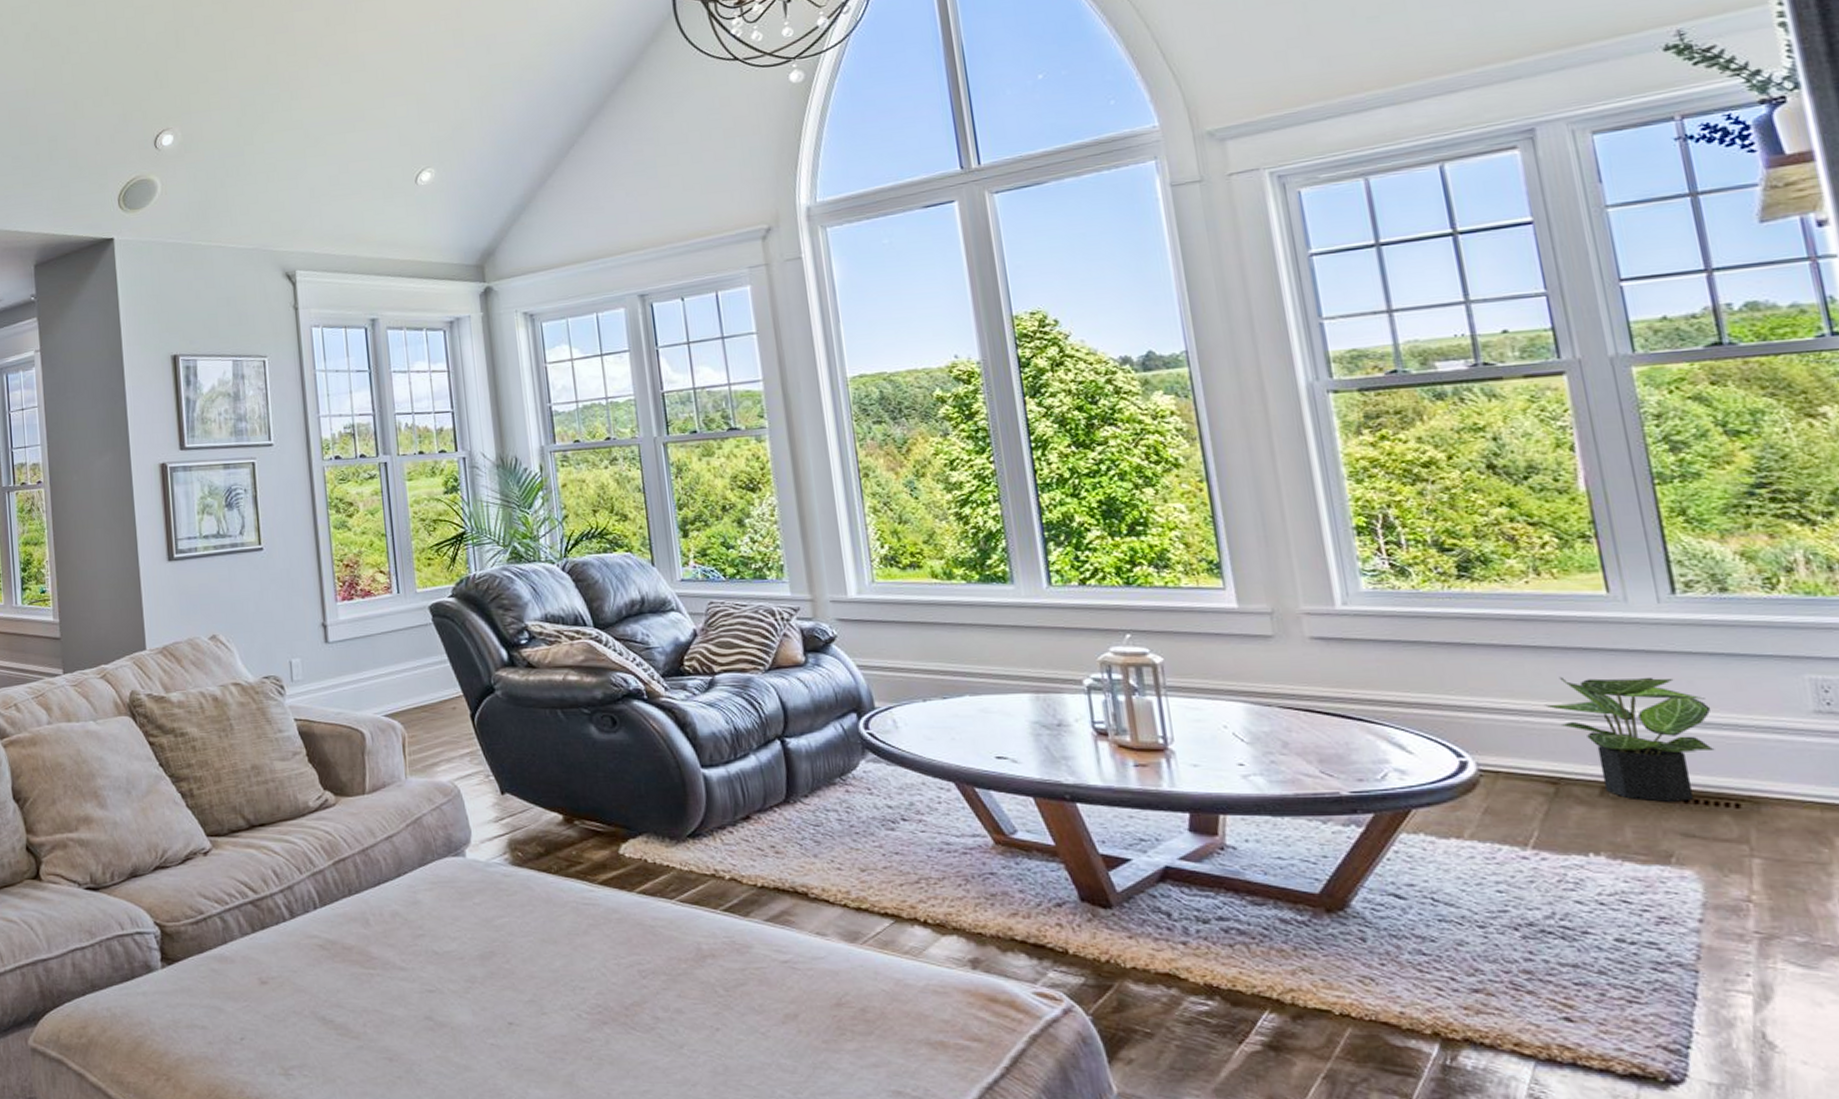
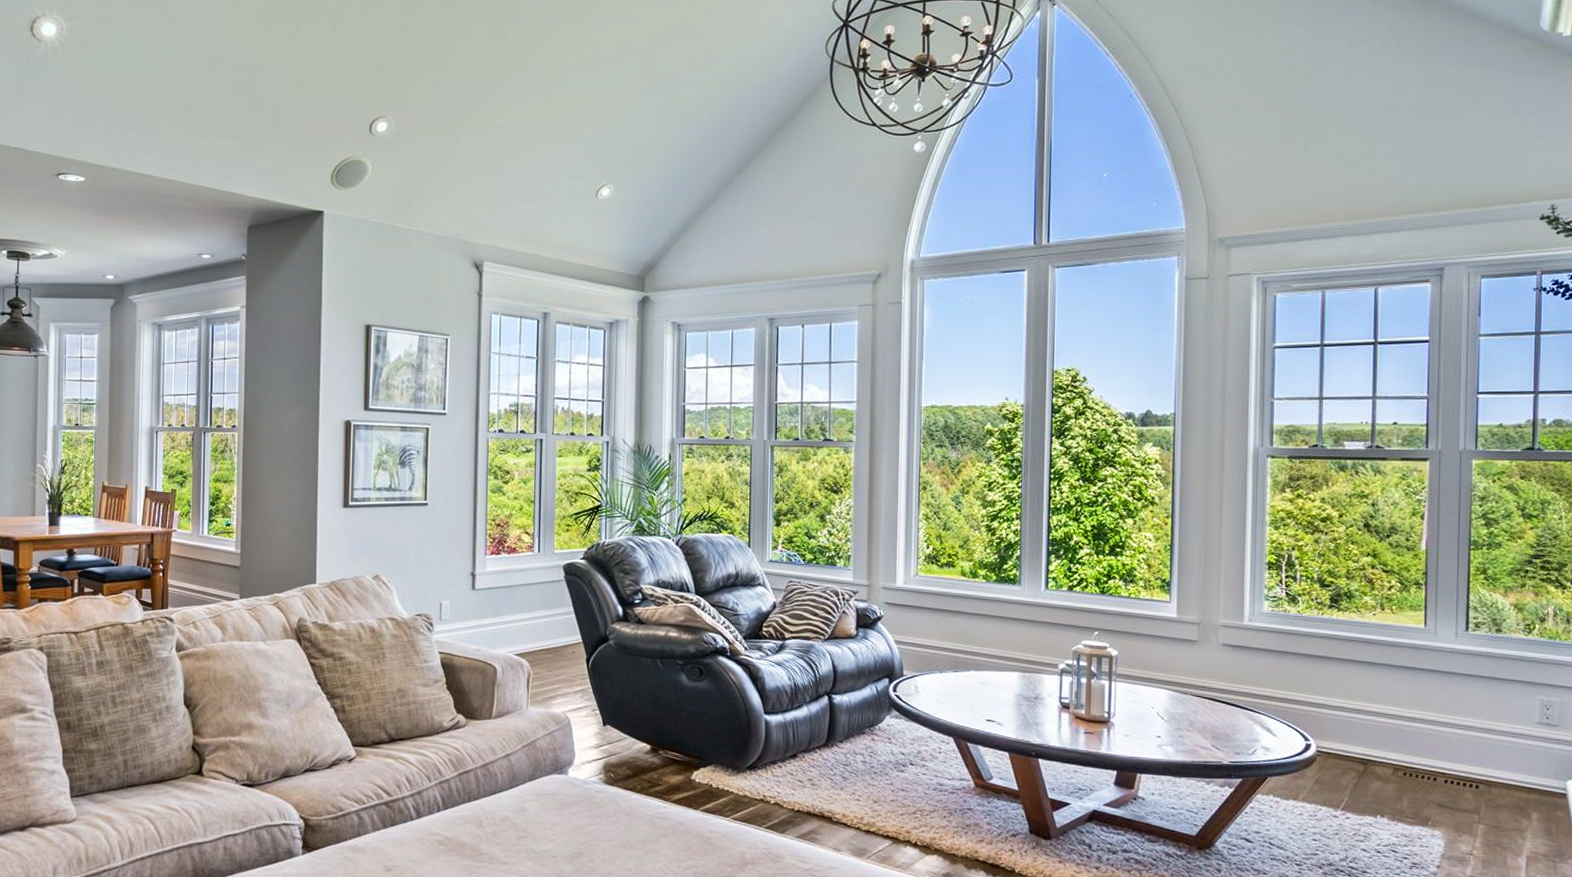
potted plant: present [1545,676,1715,802] -> none [1369,686,1474,782]

